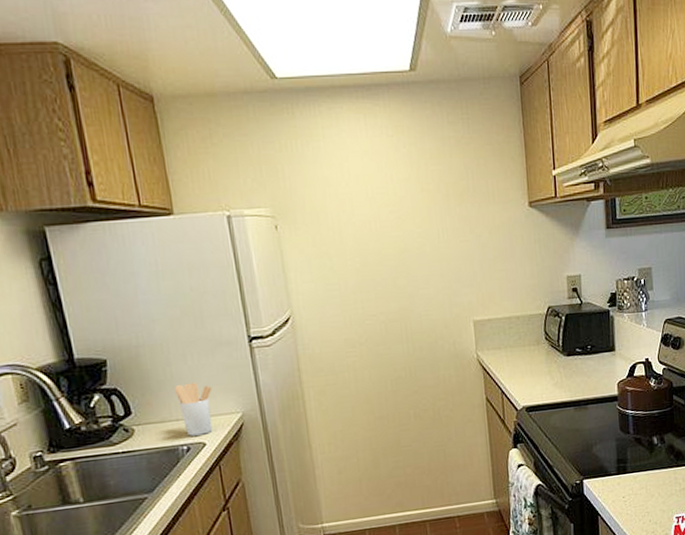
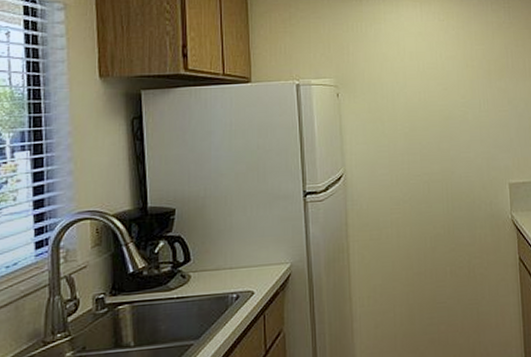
utensil holder: present [174,382,213,436] -> none [231,233,266,285]

